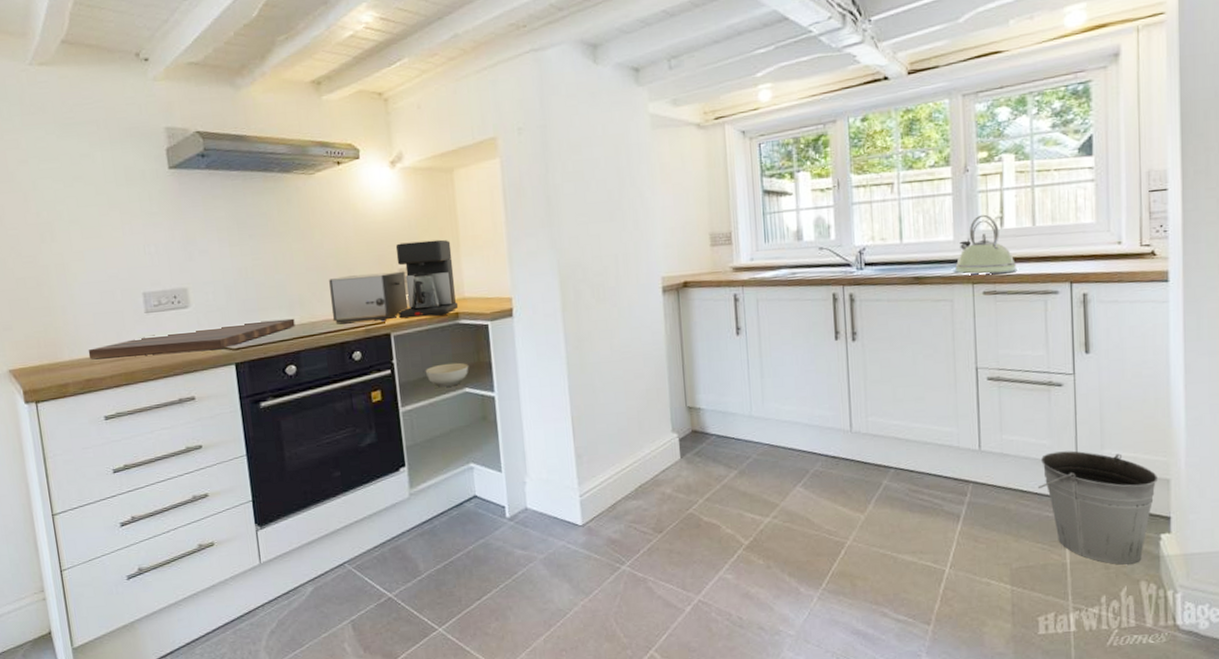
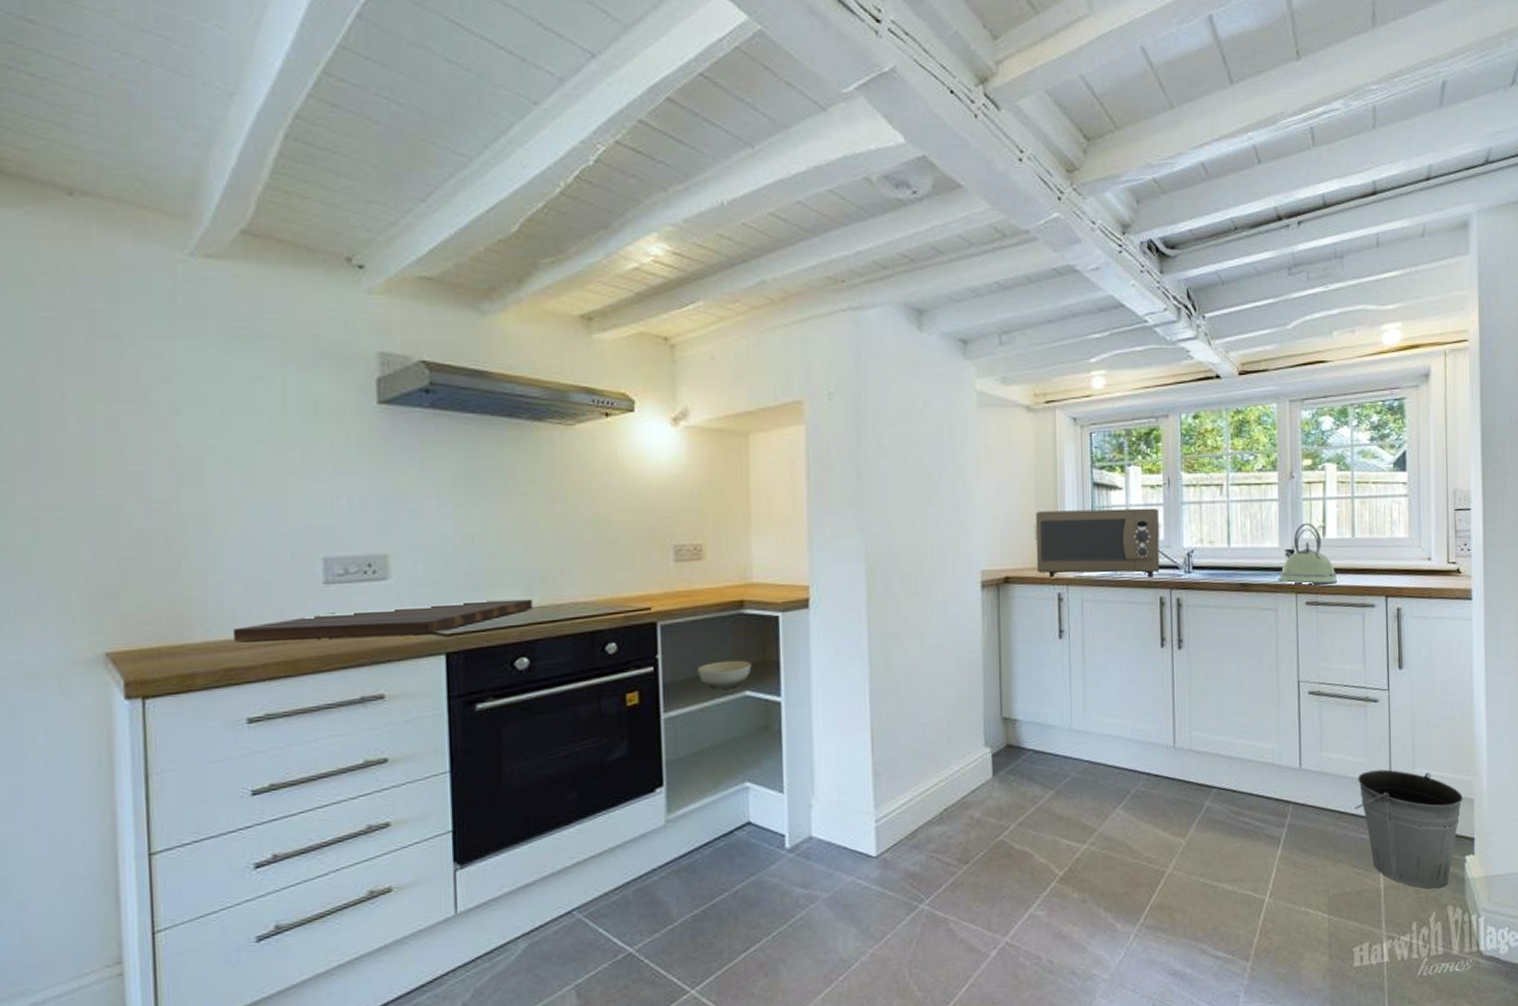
toaster: present [329,271,409,325] -> none [583,548,682,609]
coffee maker: present [395,239,459,319] -> none [669,513,744,605]
microwave: none [710,210,832,281] -> present [1035,508,1160,579]

